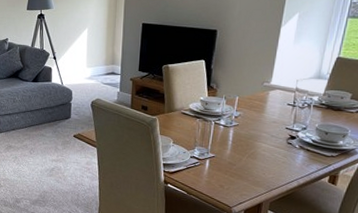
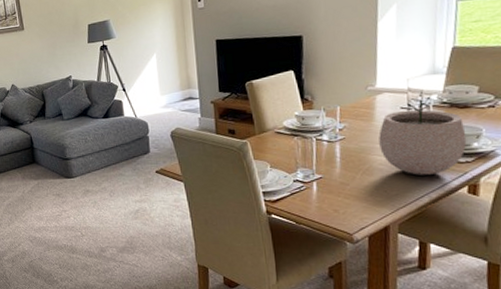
plant pot: none [265,92,336,164] -> present [378,91,467,175]

